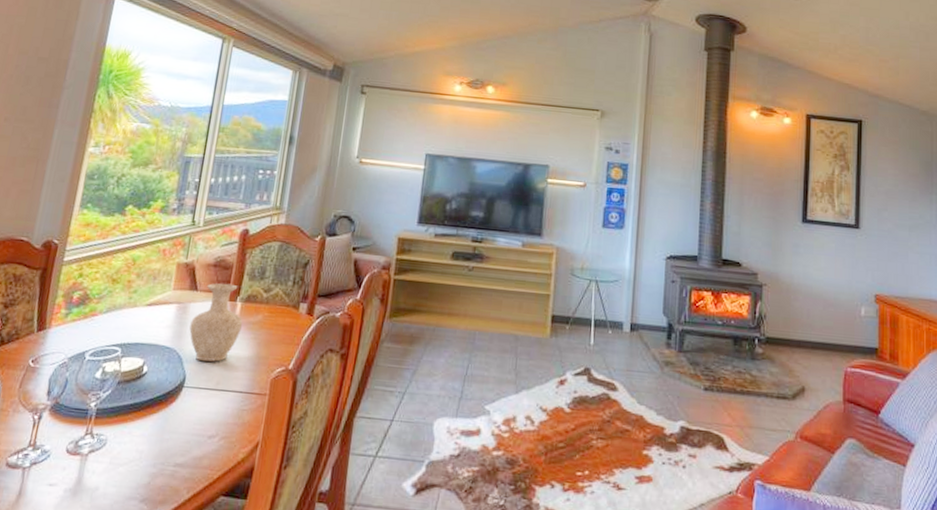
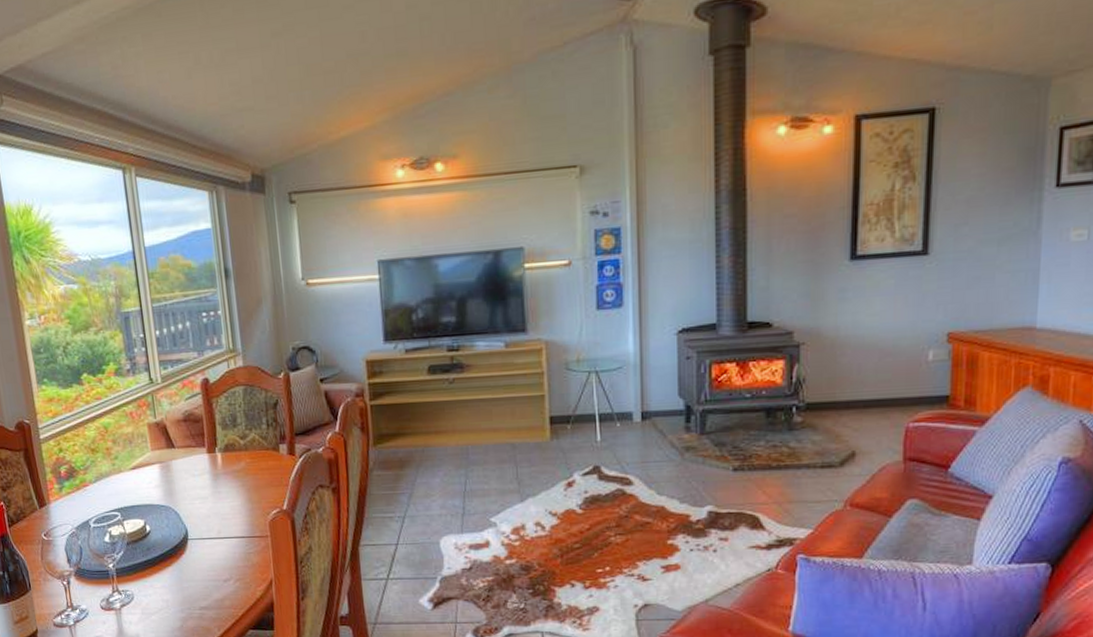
vase: present [189,283,243,362] -> none [177,436,228,513]

